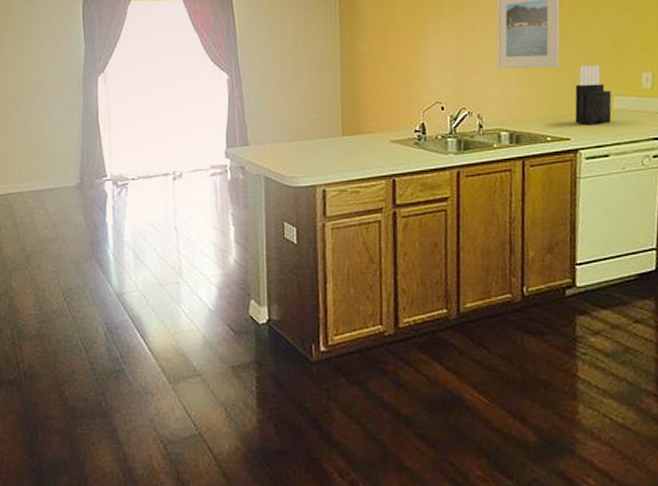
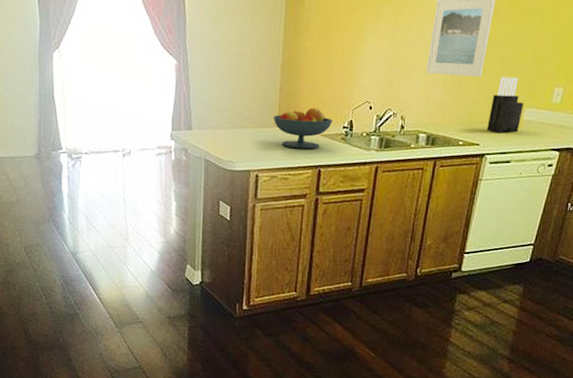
fruit bowl: none [336,112,402,158] -> present [273,108,333,149]

